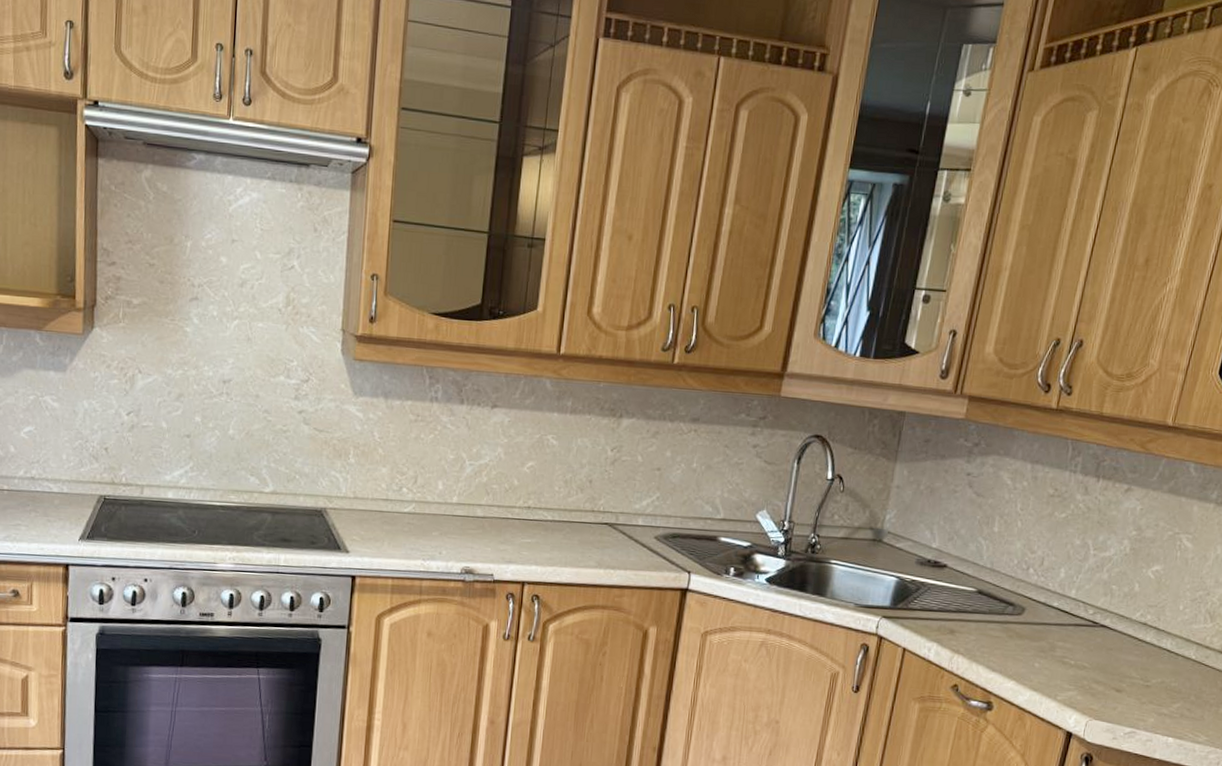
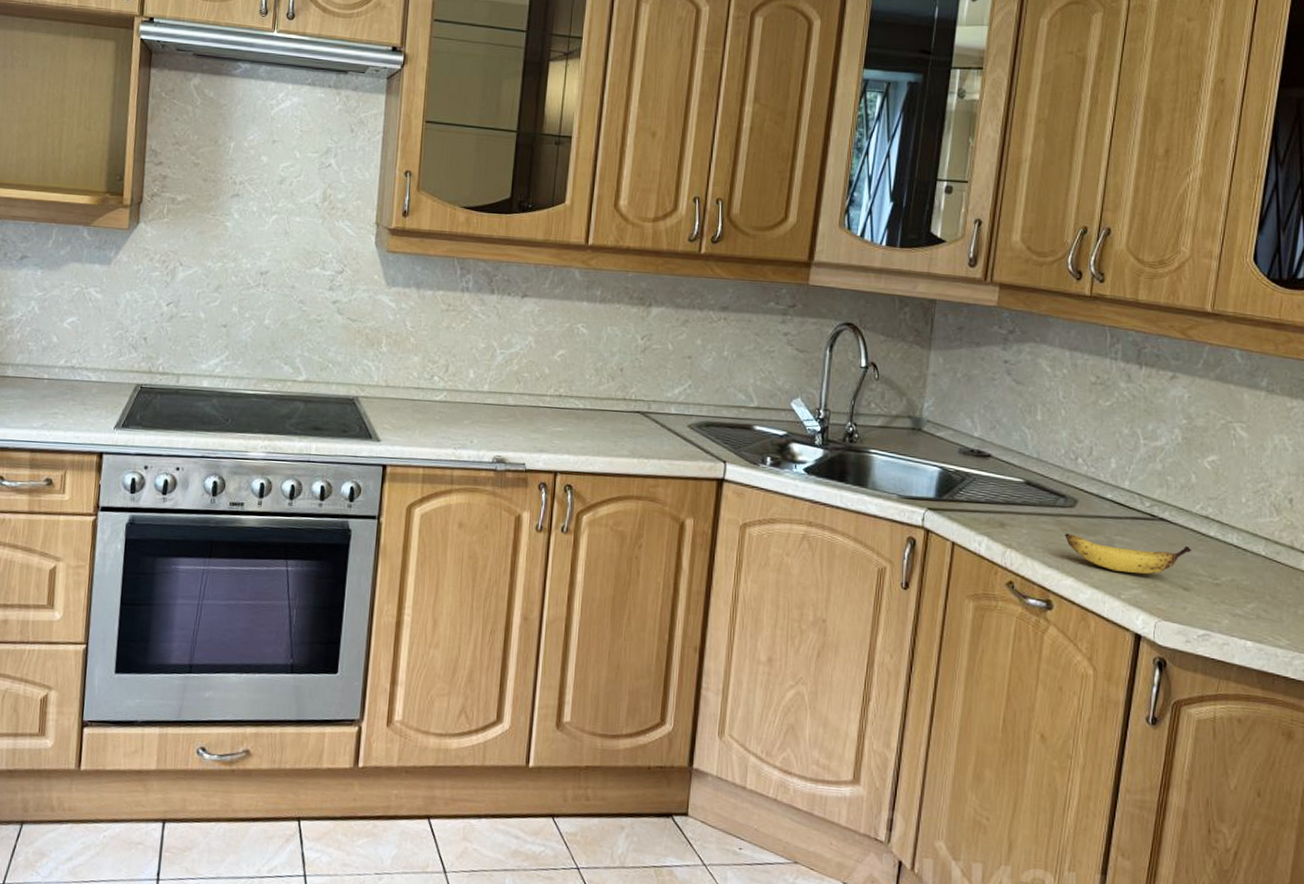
banana: none [1010,639,1127,677] -> present [1065,533,1191,574]

